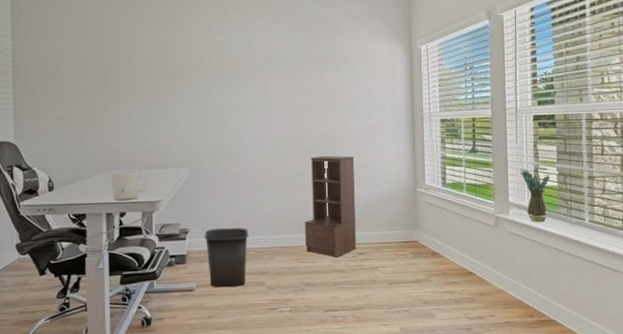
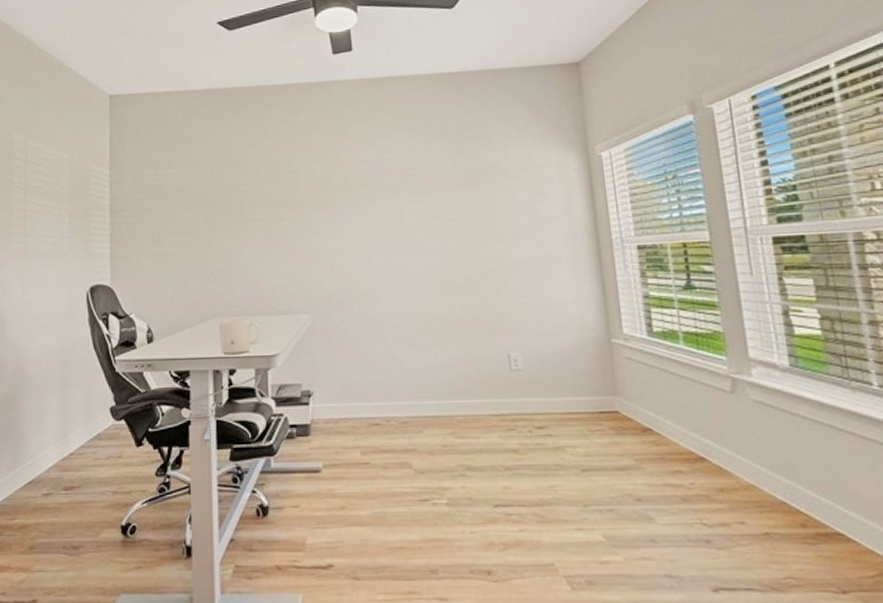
waste bin: present [204,228,249,288] -> none [332,390,388,469]
bookshelf: present [305,155,357,258] -> none [460,296,533,432]
vase: present [520,169,550,223] -> none [760,311,813,388]

